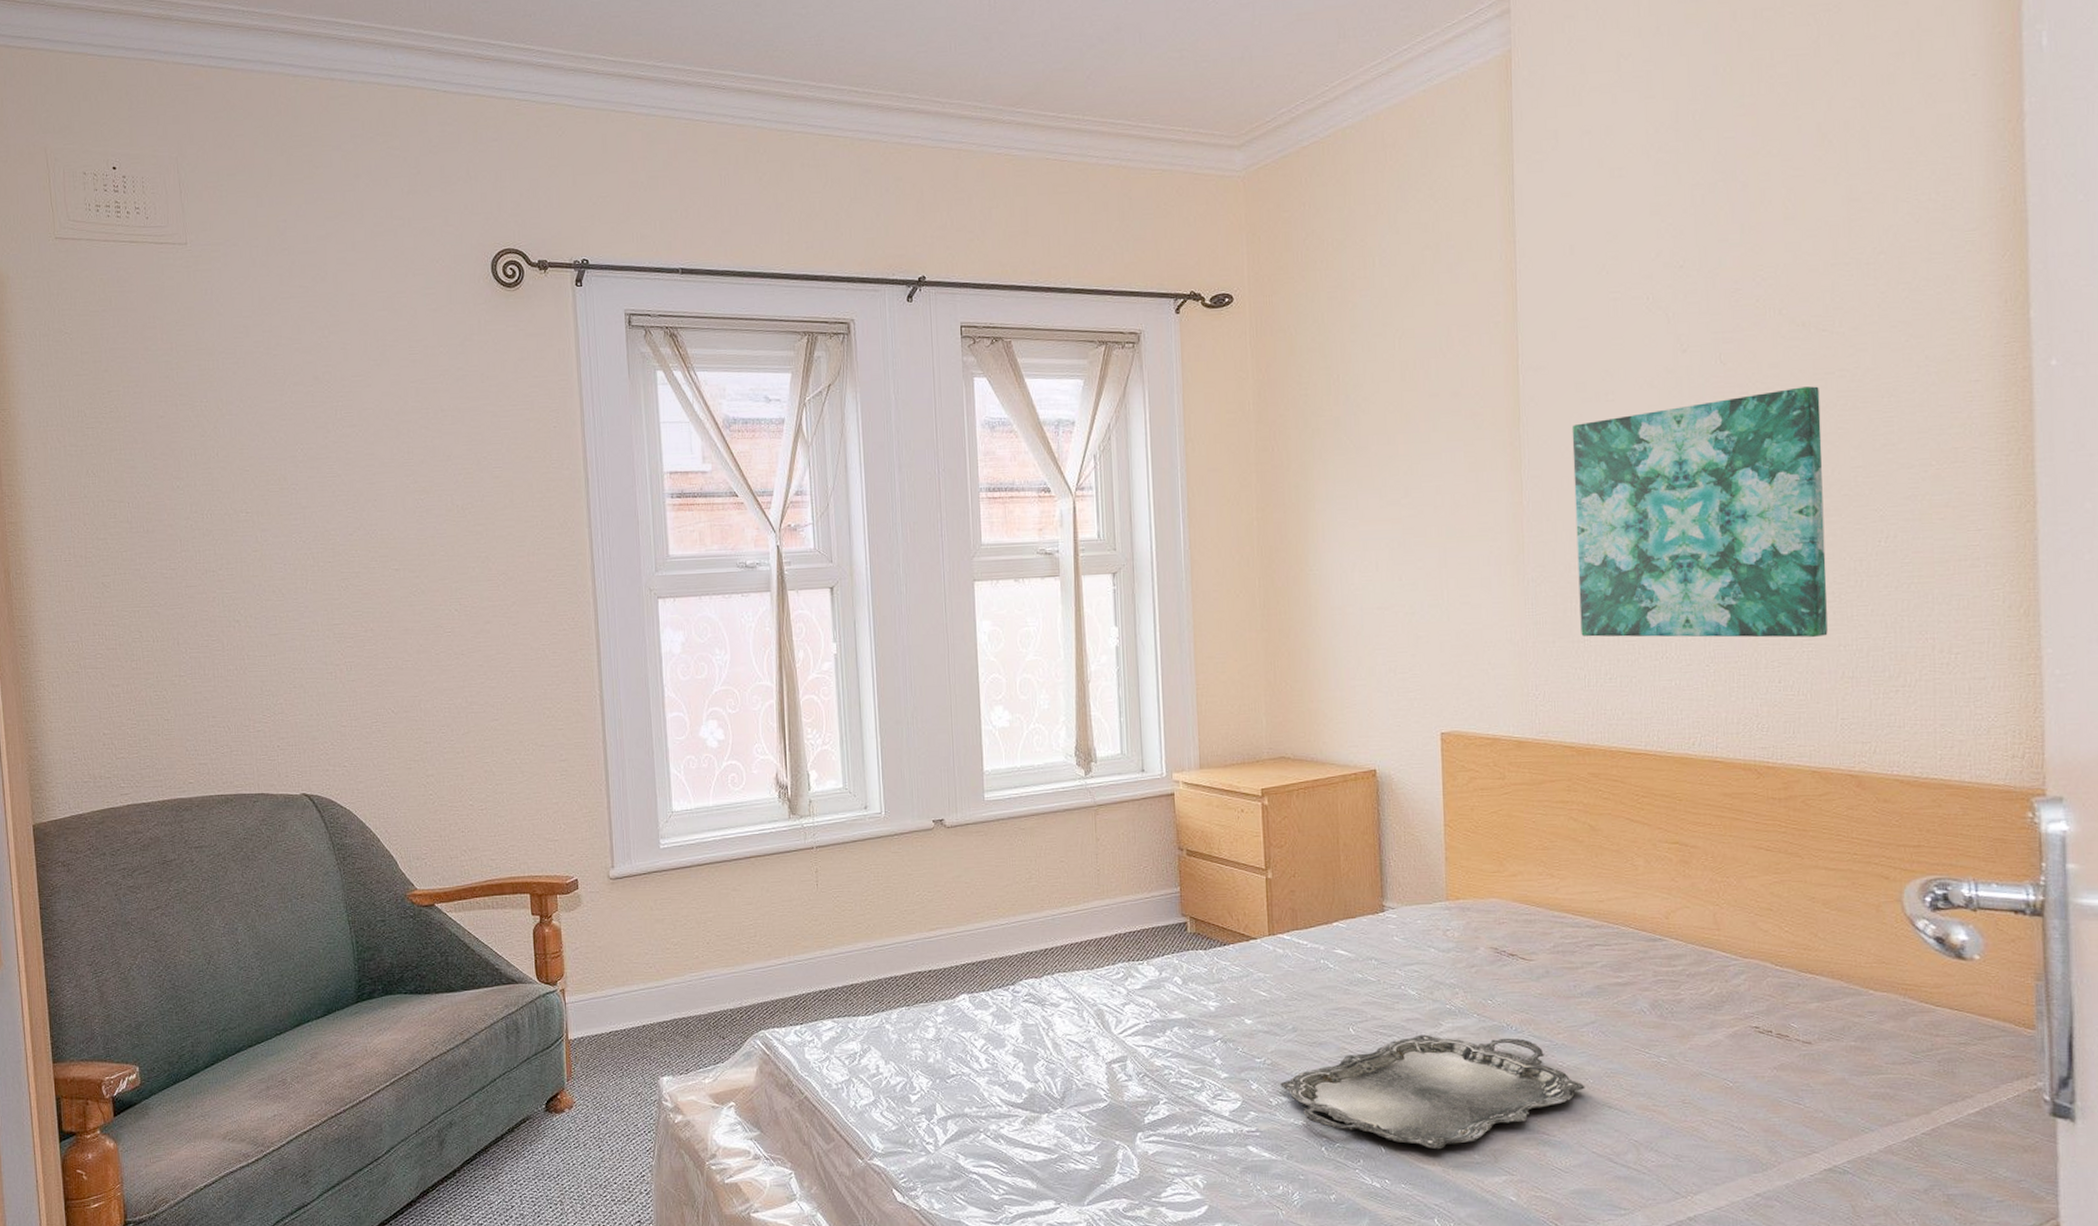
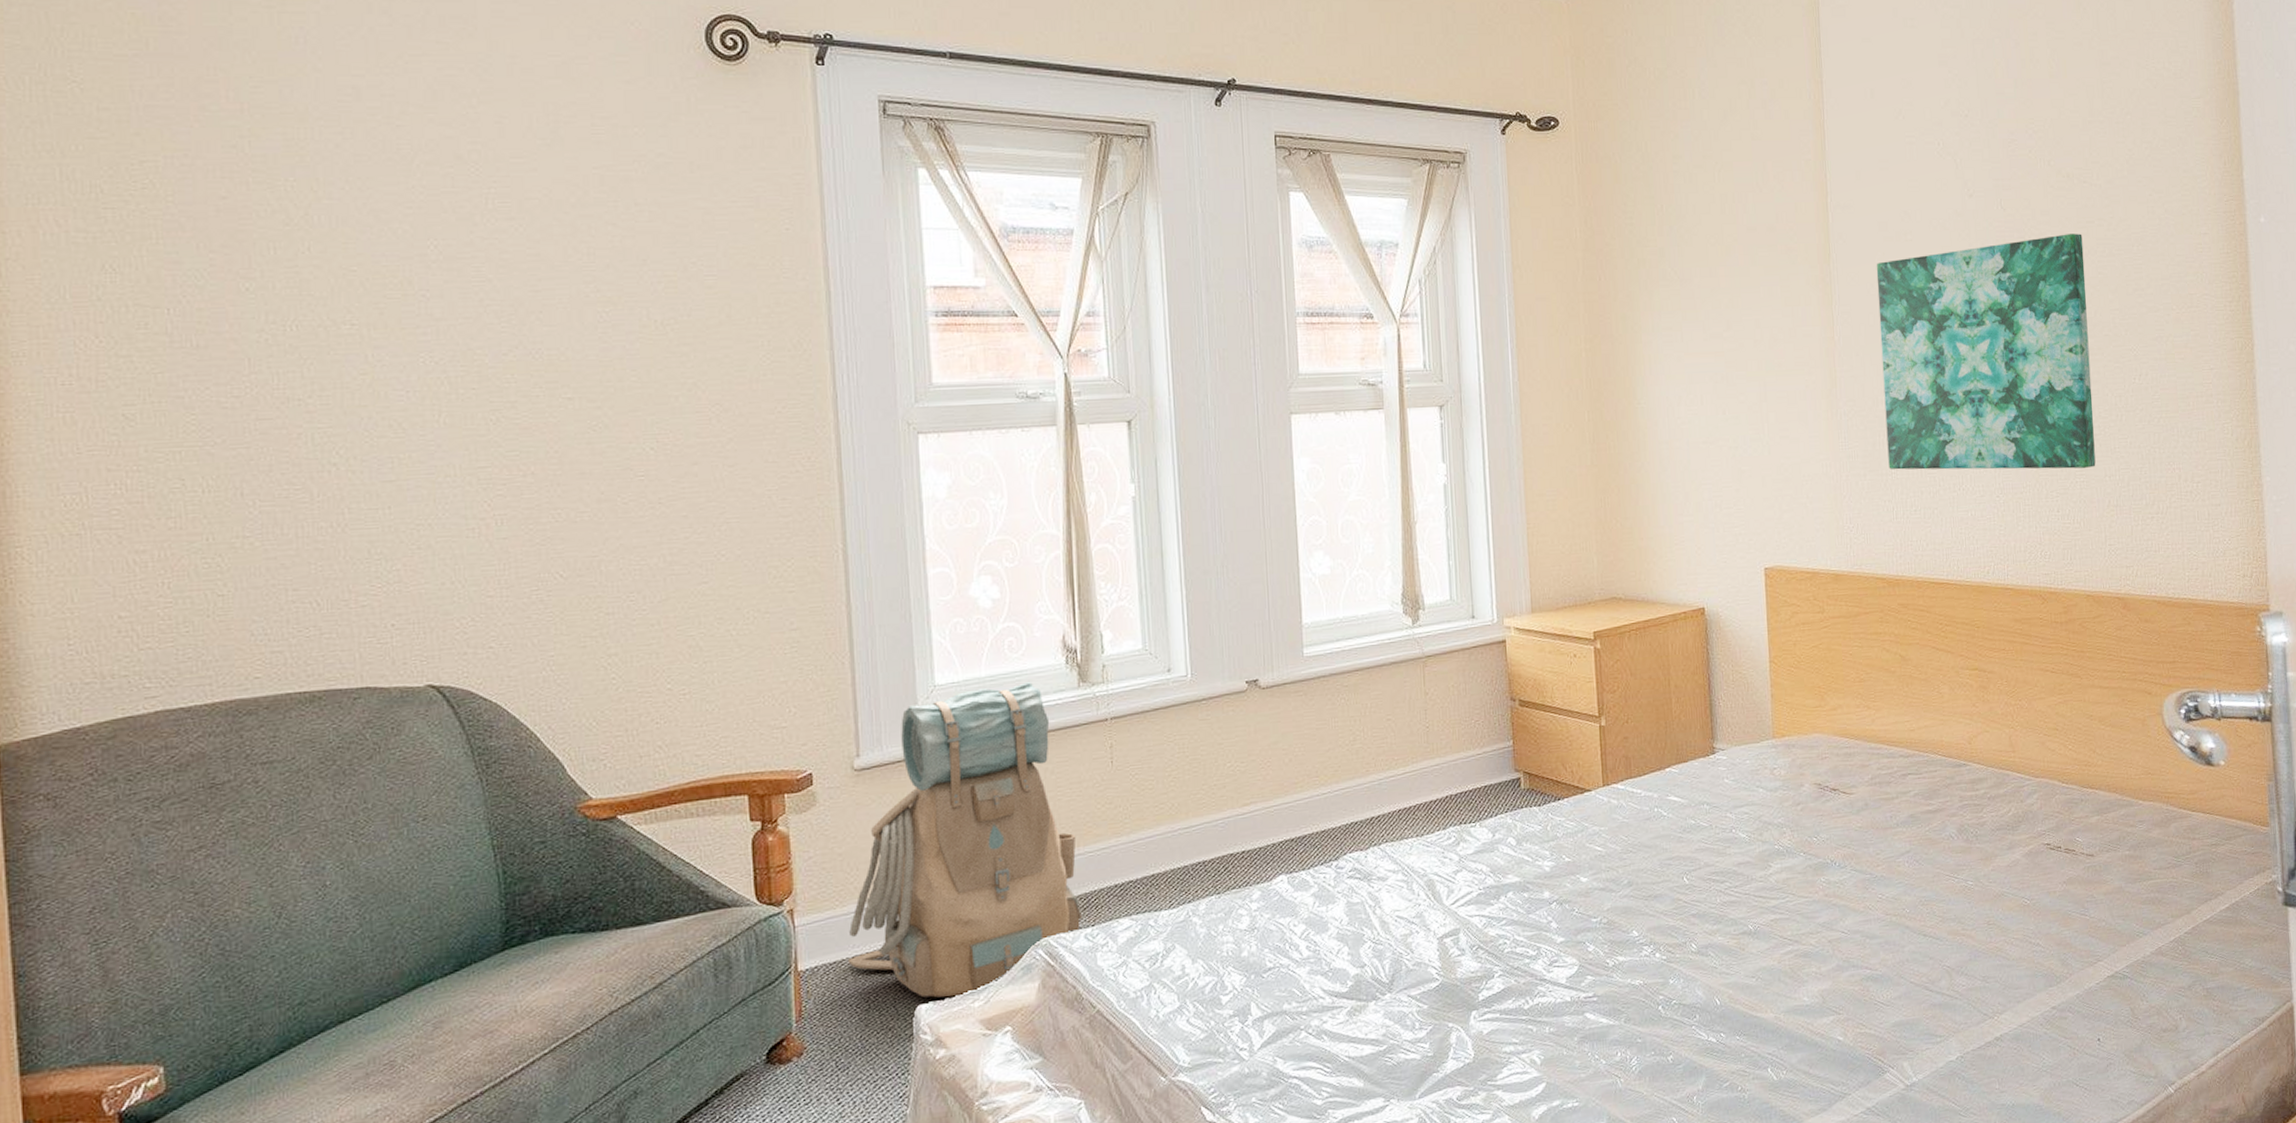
backpack: none [606,812,792,1073] -> present [847,682,1082,998]
serving tray: present [1280,1034,1585,1150] -> none [1617,874,1903,996]

